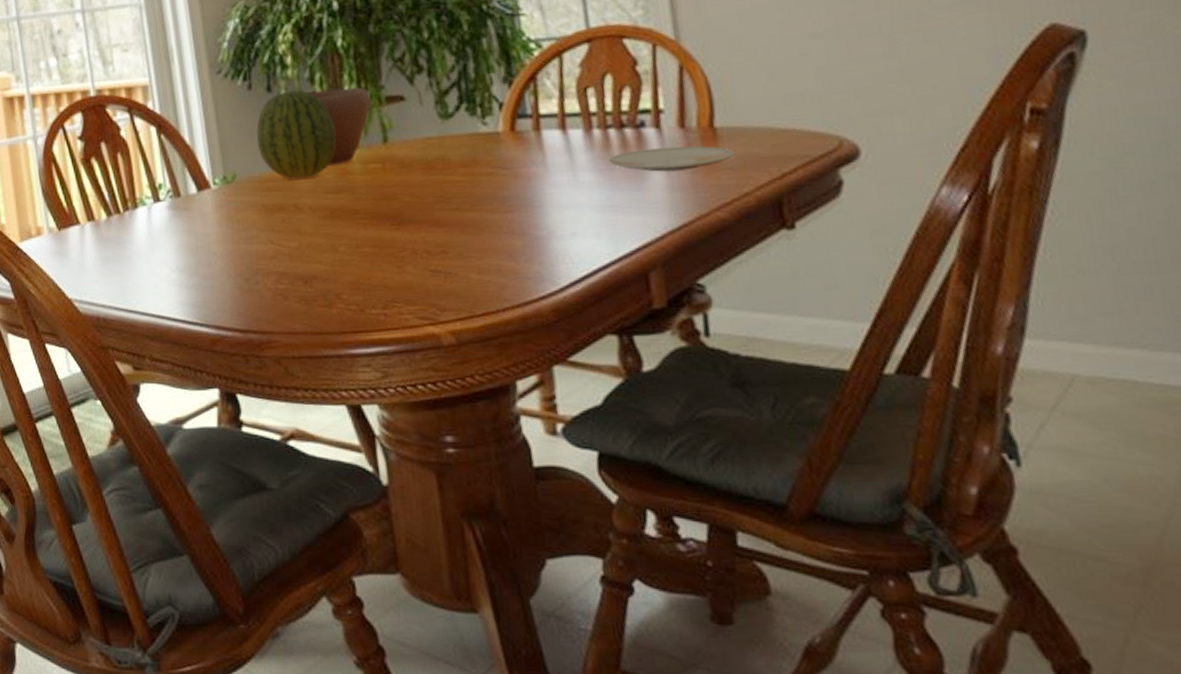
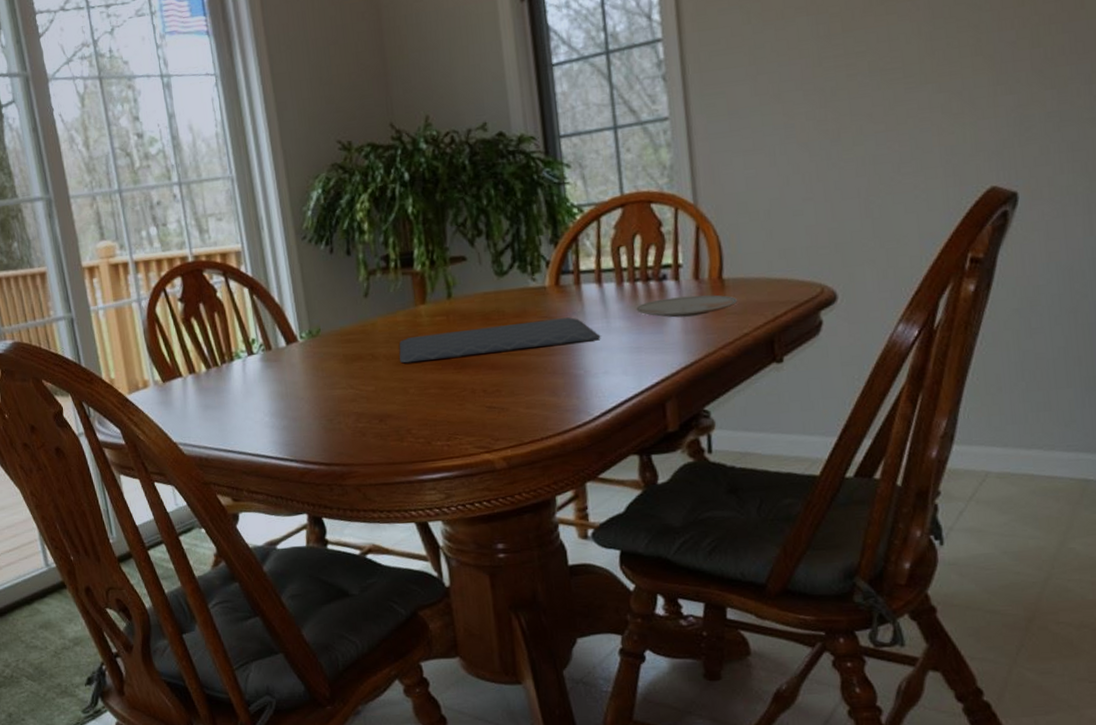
fruit: present [256,90,337,180] -> none [338,253,408,332]
bowl: present [308,87,371,165] -> none [383,249,437,319]
placemat: none [327,168,567,217] -> present [399,317,601,364]

